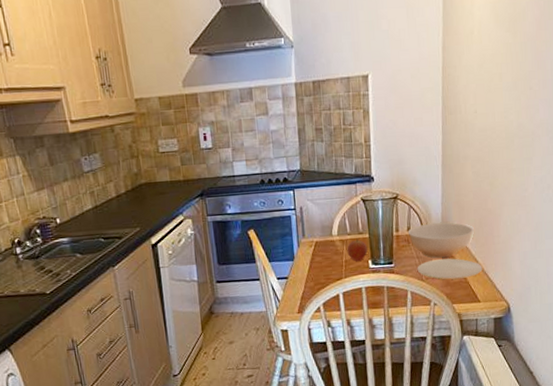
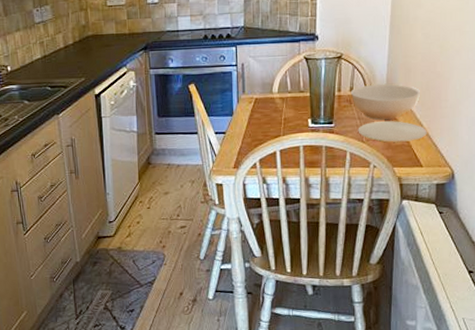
fruit: present [347,238,368,261] -> none [286,96,308,119]

